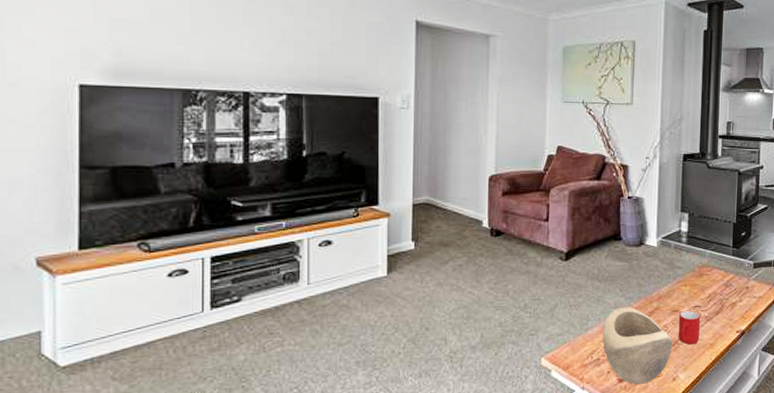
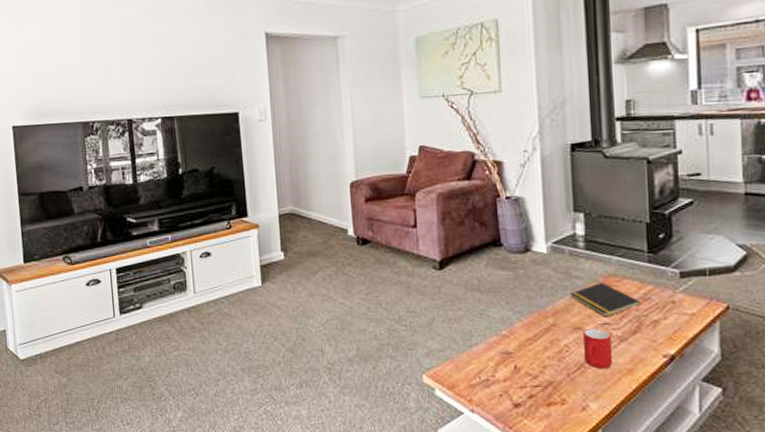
decorative bowl: present [602,307,673,385] -> none [489,322,578,412]
notepad: none [672,272,724,301] -> present [569,282,641,317]

